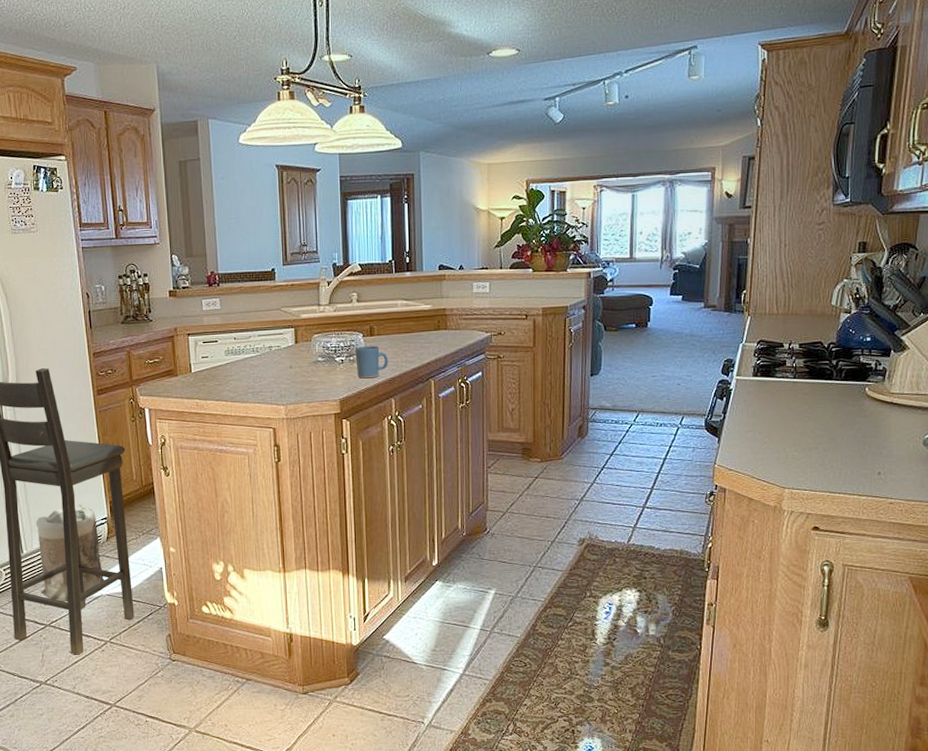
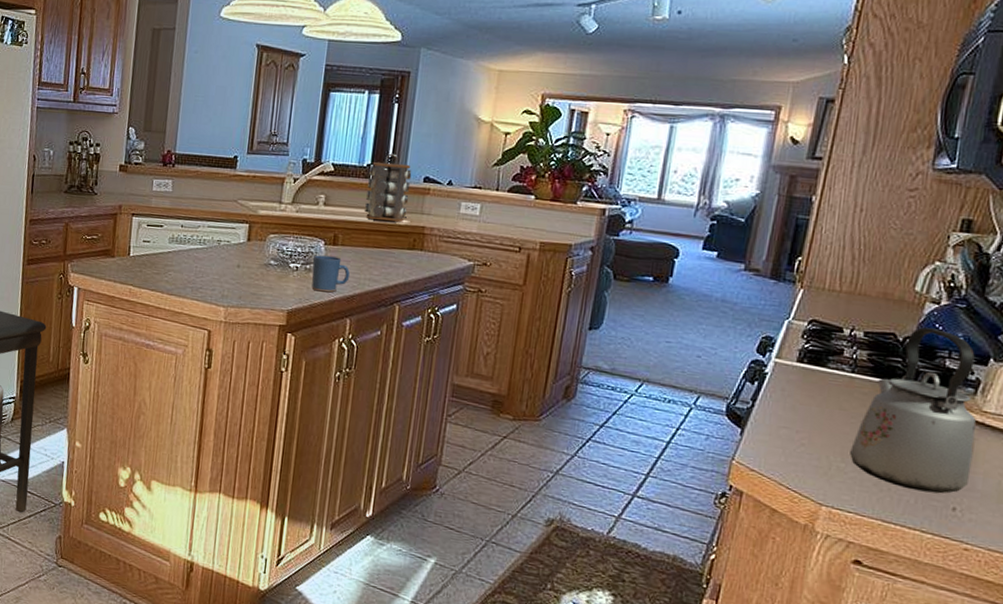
spice rack: none [391,248,429,309] -> present [364,153,412,223]
kettle: none [800,333,888,464] -> present [850,327,976,494]

